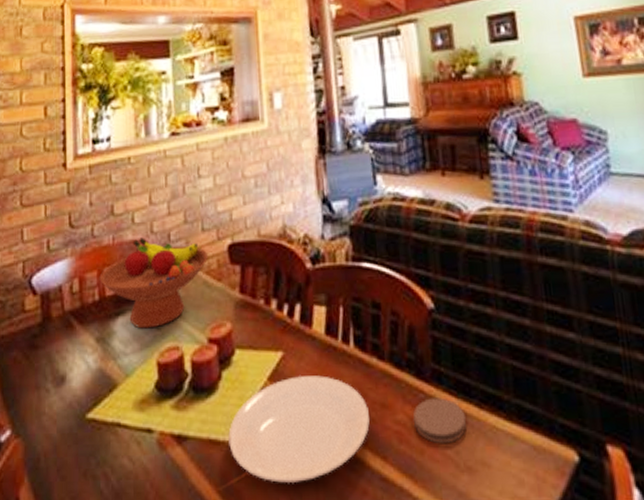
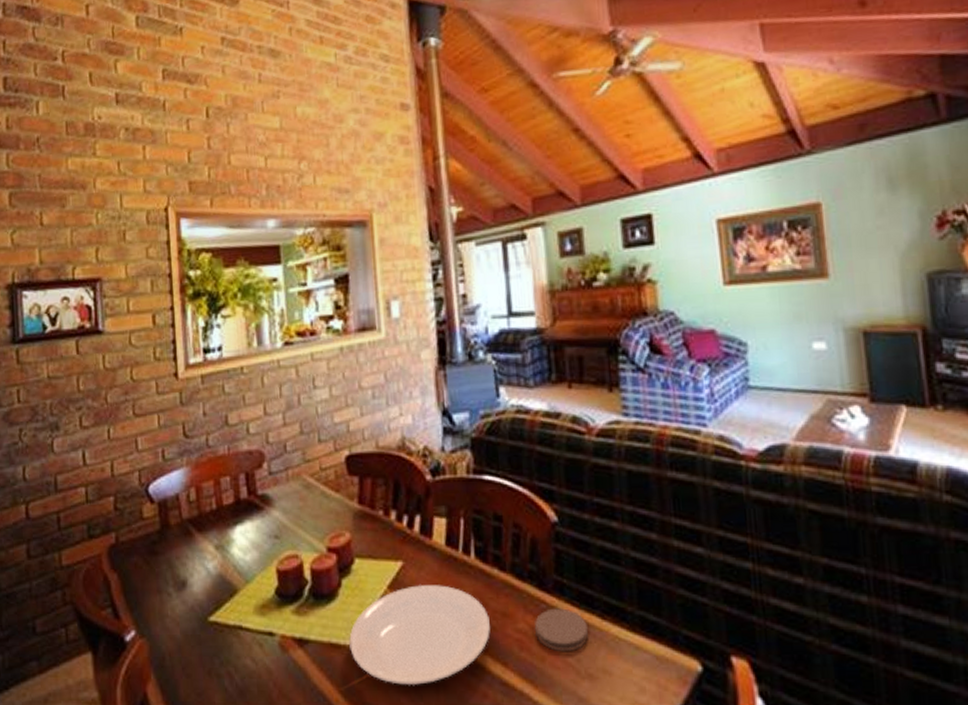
fruit bowl: present [99,237,209,329] -> none [216,448,326,537]

